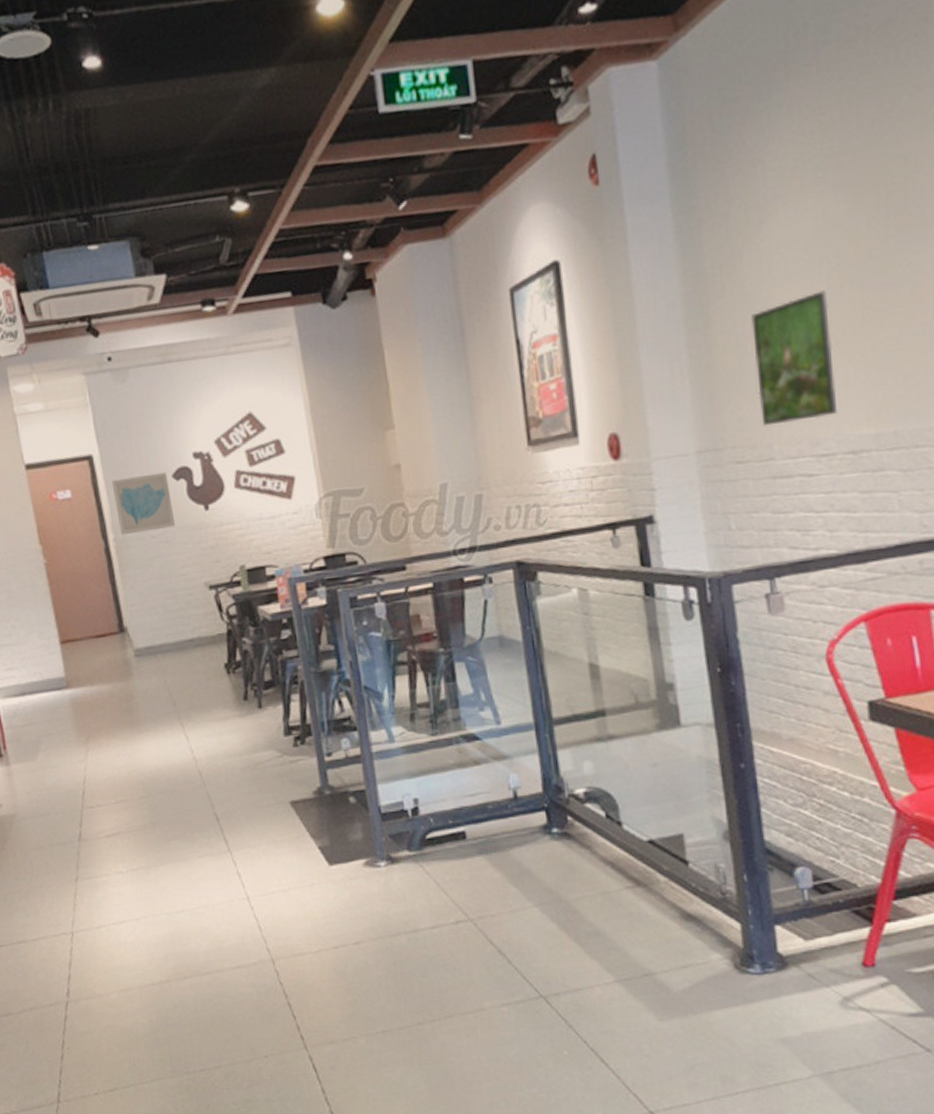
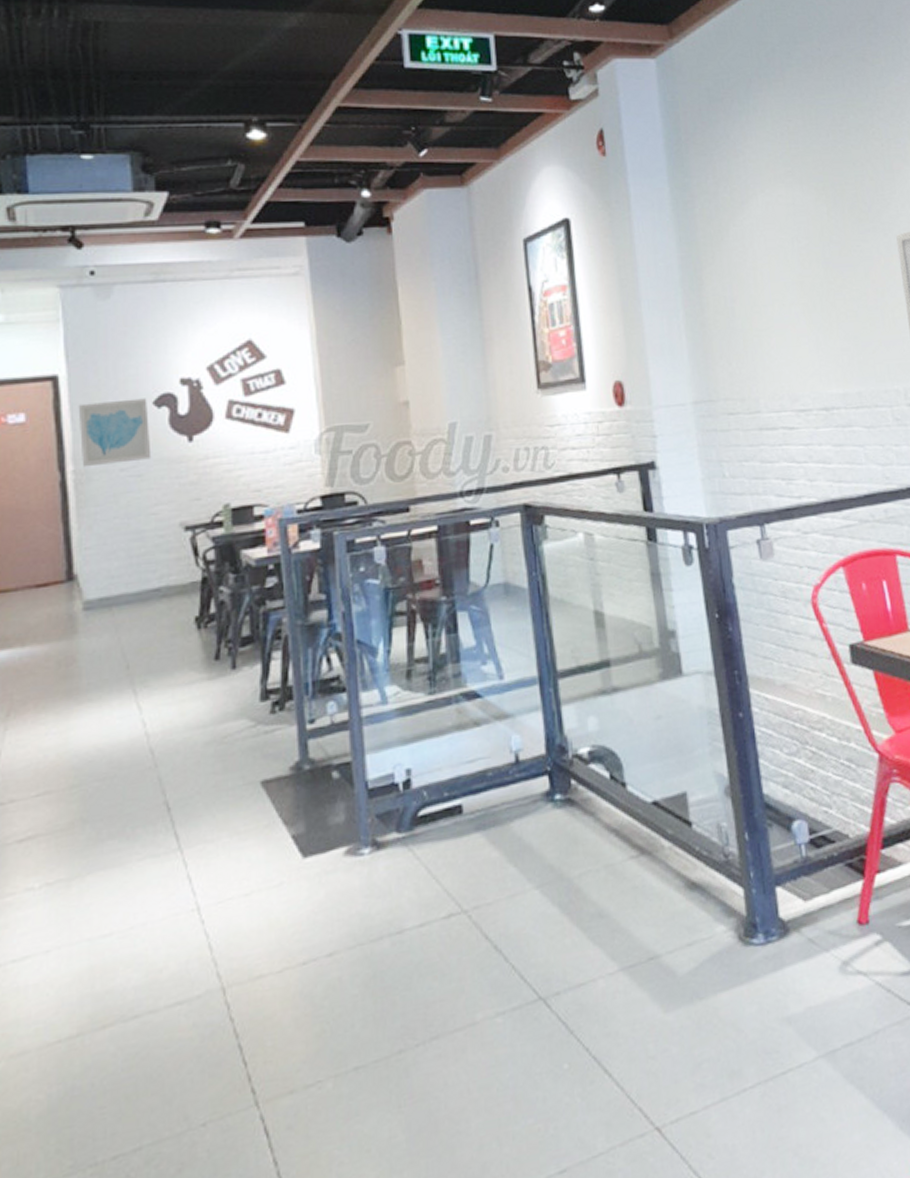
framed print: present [751,290,837,426] -> none [737,266,811,382]

